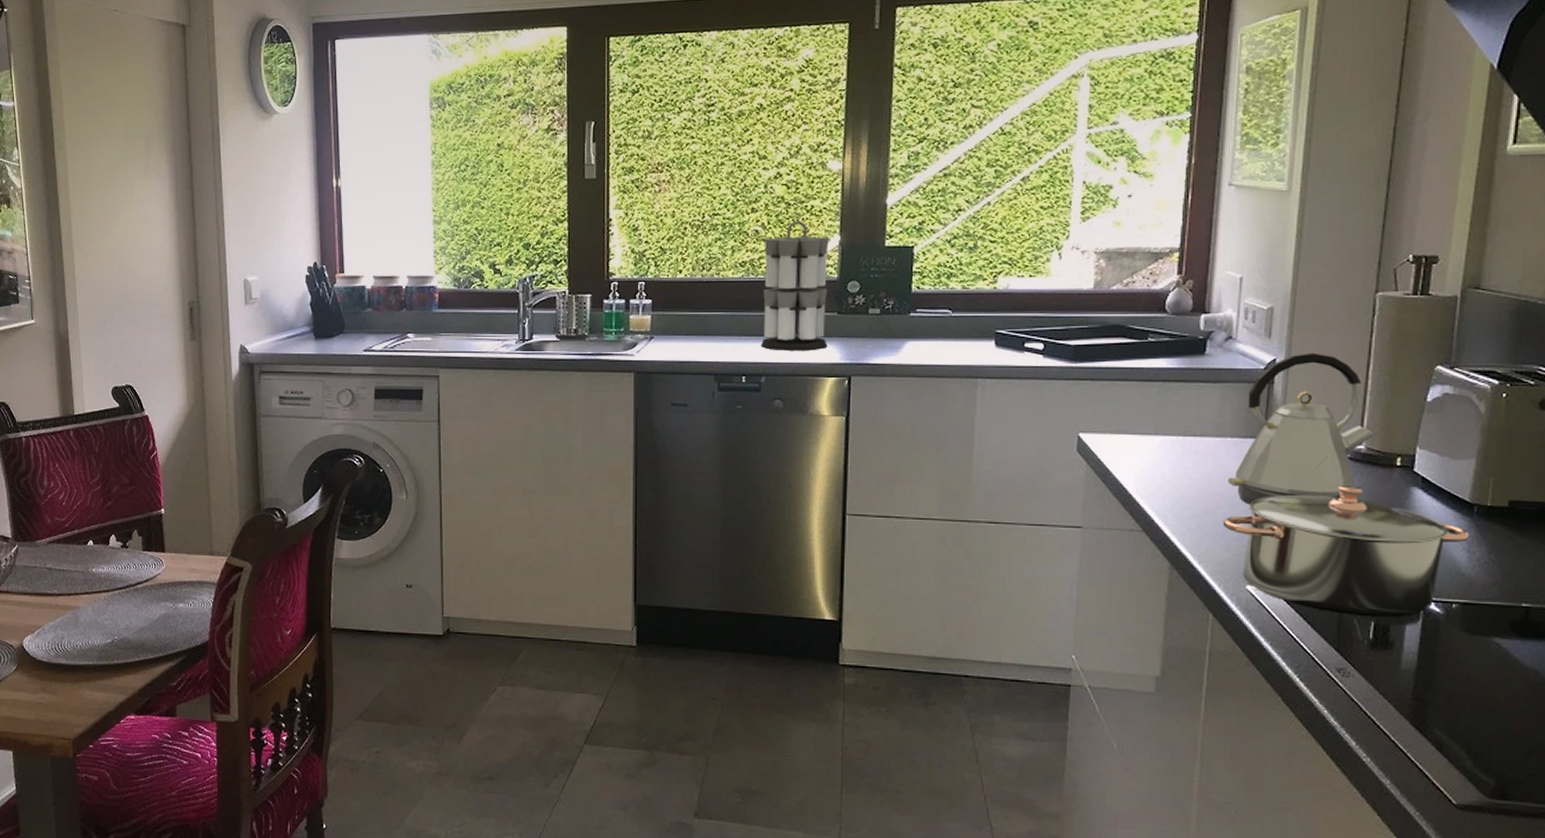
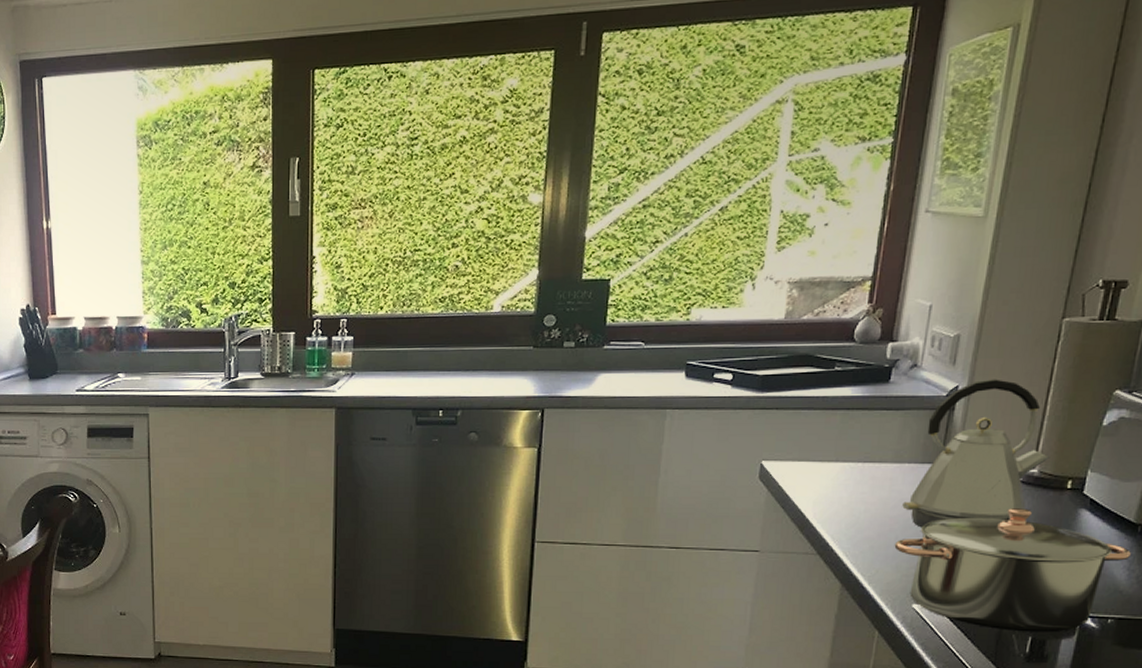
spice rack: present [761,221,829,350] -> none [458,255,527,384]

